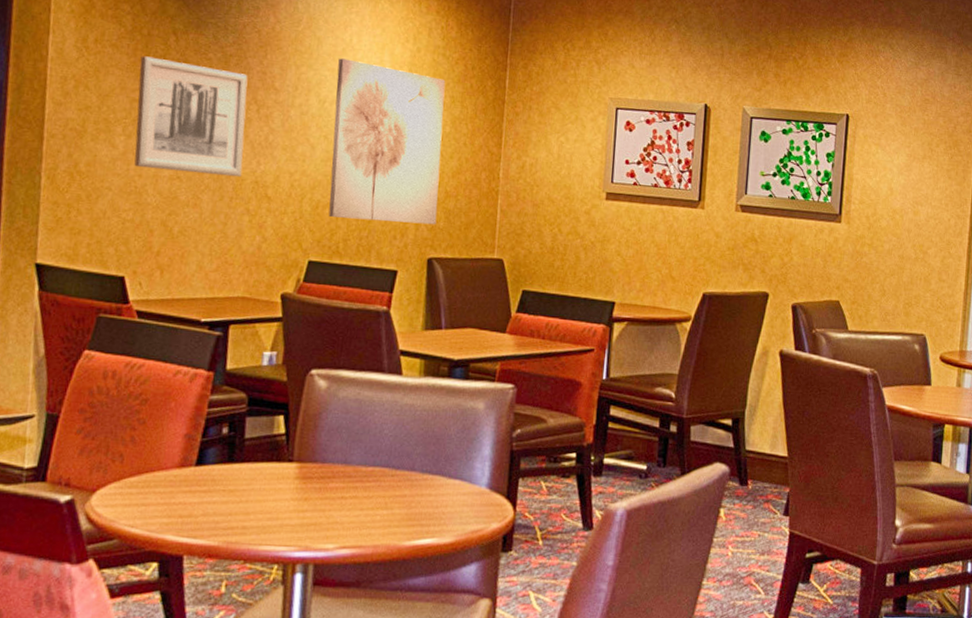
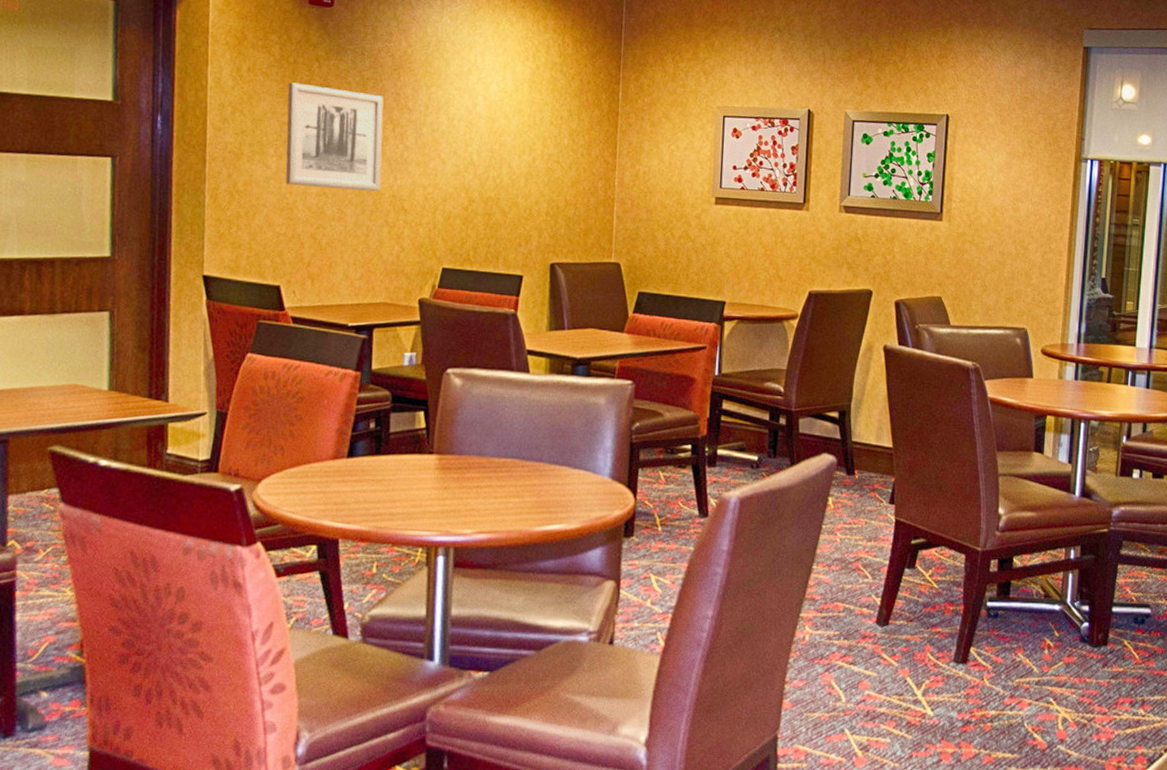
wall art: present [328,58,446,225] -> none [459,77,563,232]

